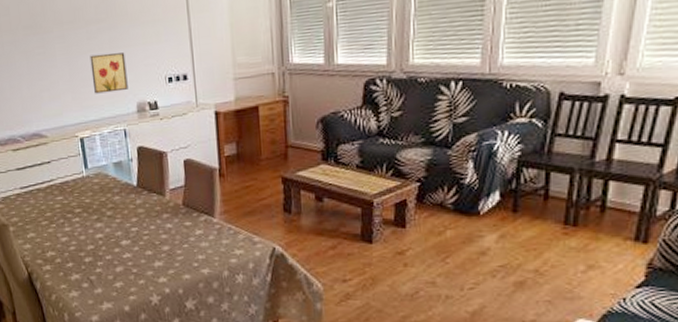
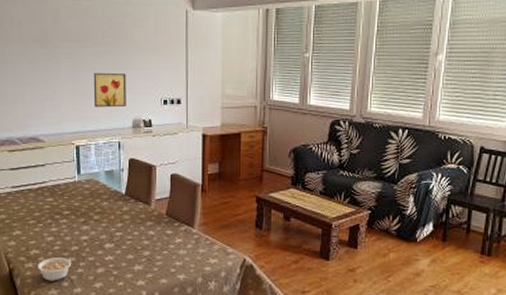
legume: none [55,258,90,283] -> present [38,257,72,281]

